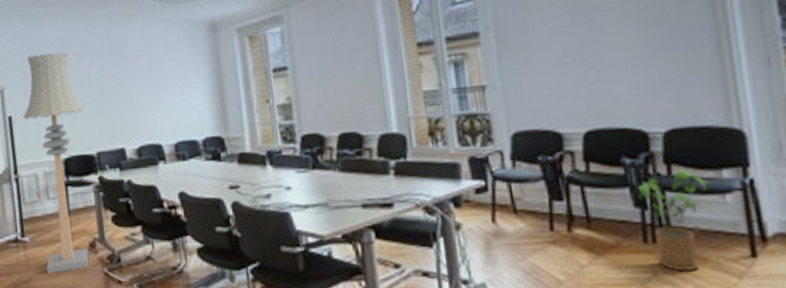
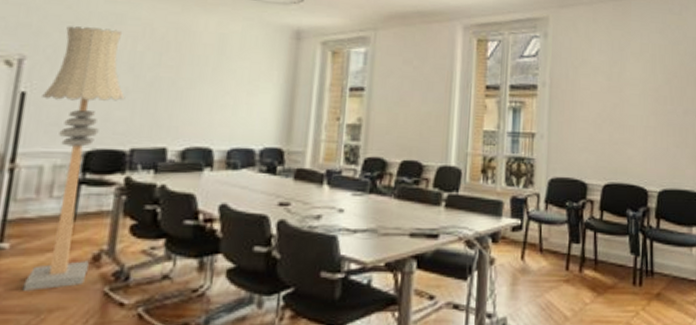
house plant: present [637,169,709,272] -> none [634,224,683,312]

